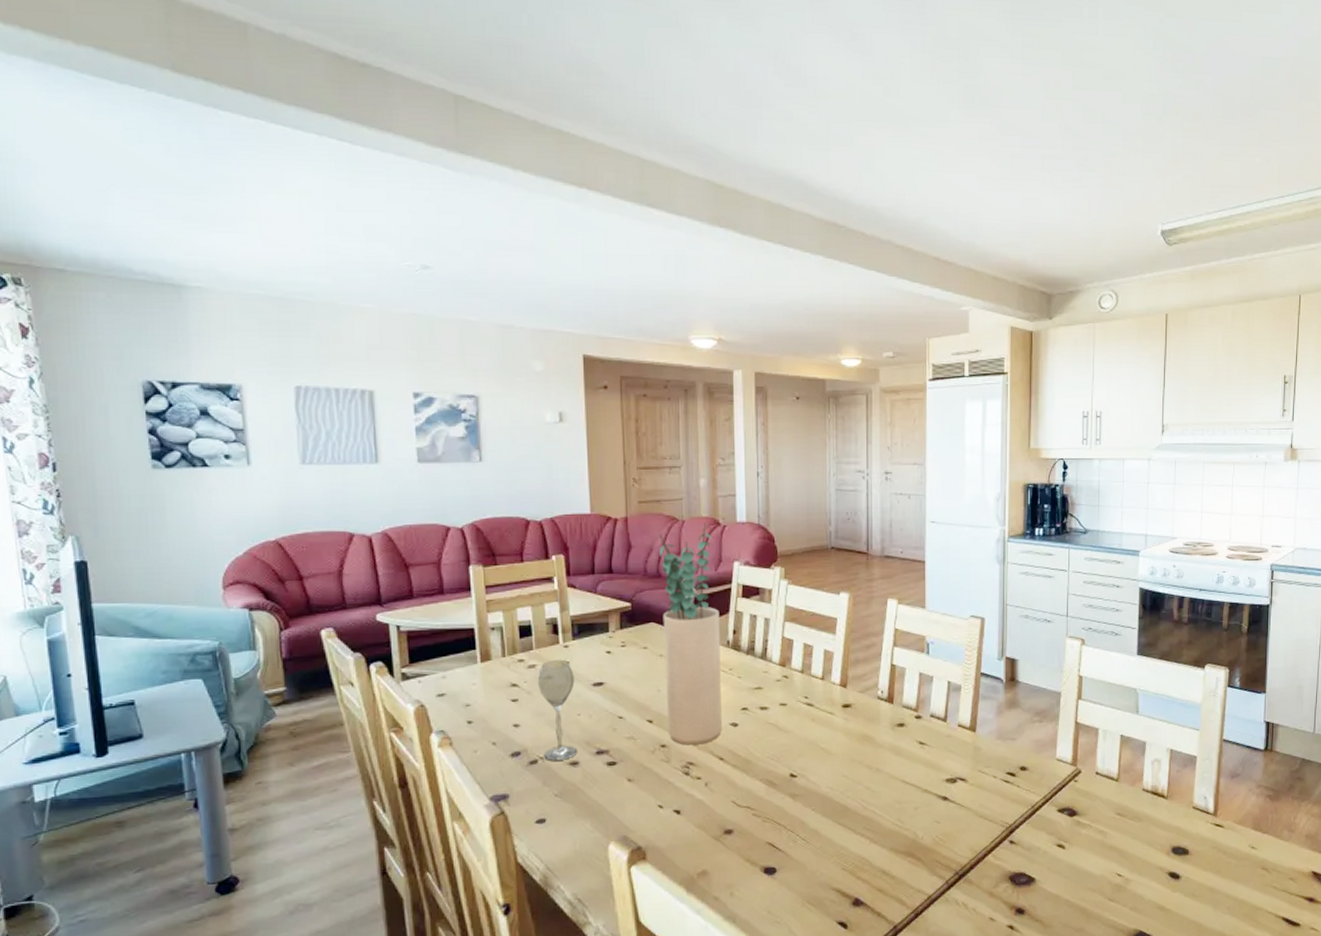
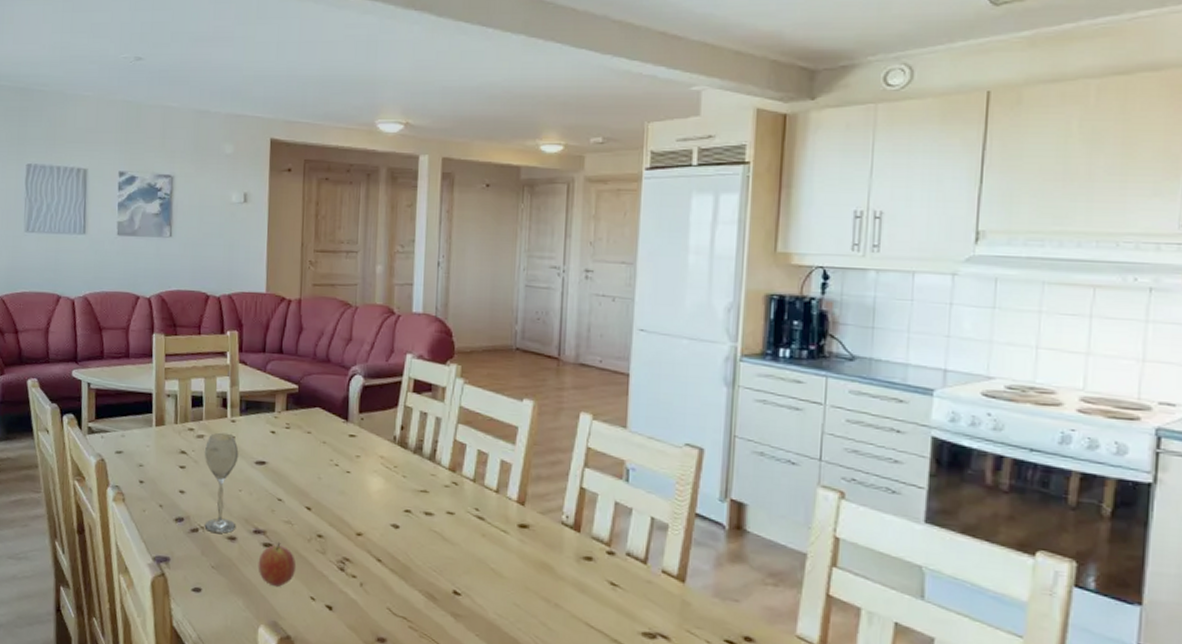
fruit: none [603,758,642,803] -> present [258,541,297,588]
vase: present [659,522,723,745] -> none [325,309,388,542]

